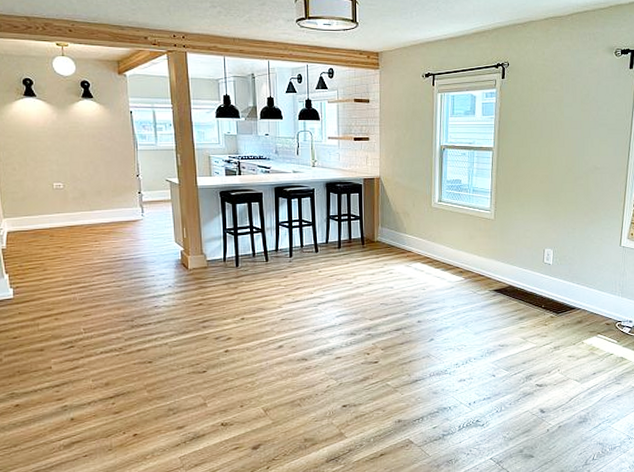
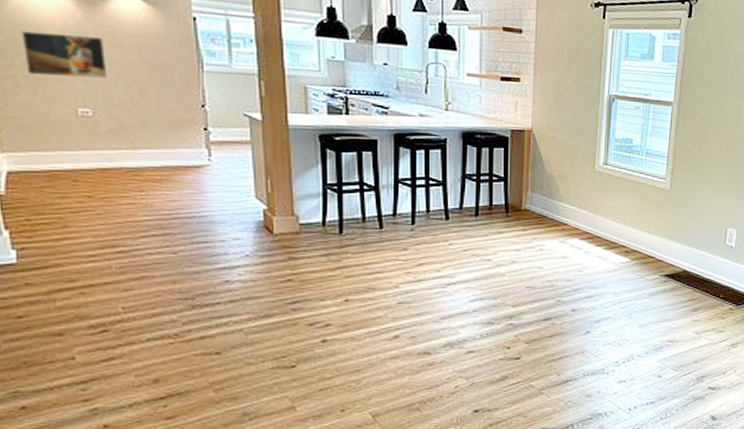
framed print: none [17,130,73,162] -> present [21,30,108,78]

